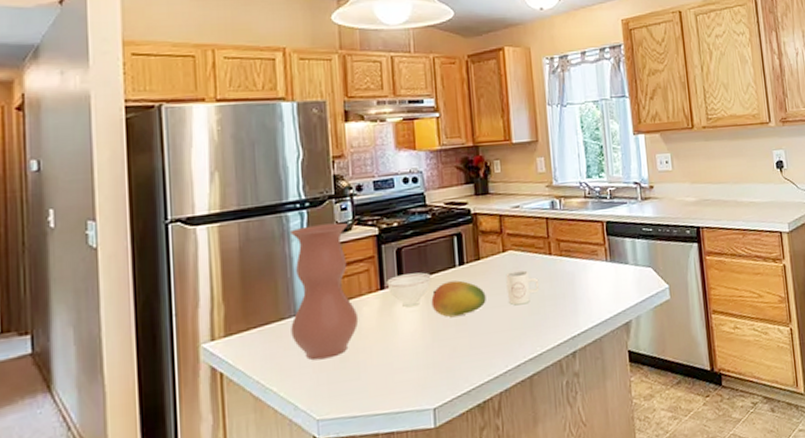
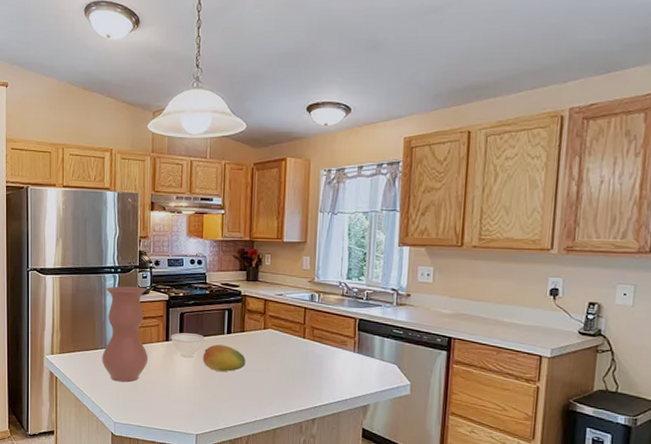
mug: present [506,270,540,306] -> none [263,346,292,373]

